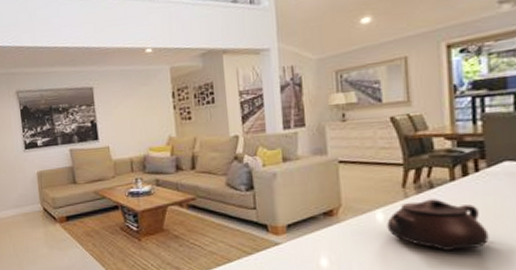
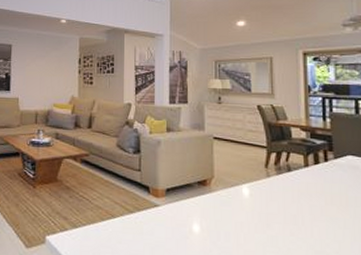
teapot: present [387,199,489,252] -> none [251,180,336,231]

